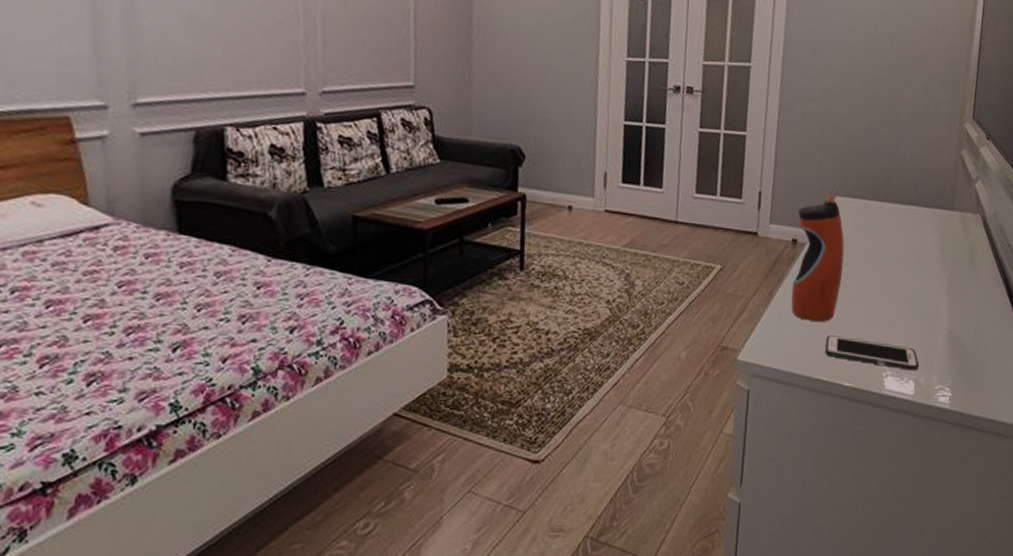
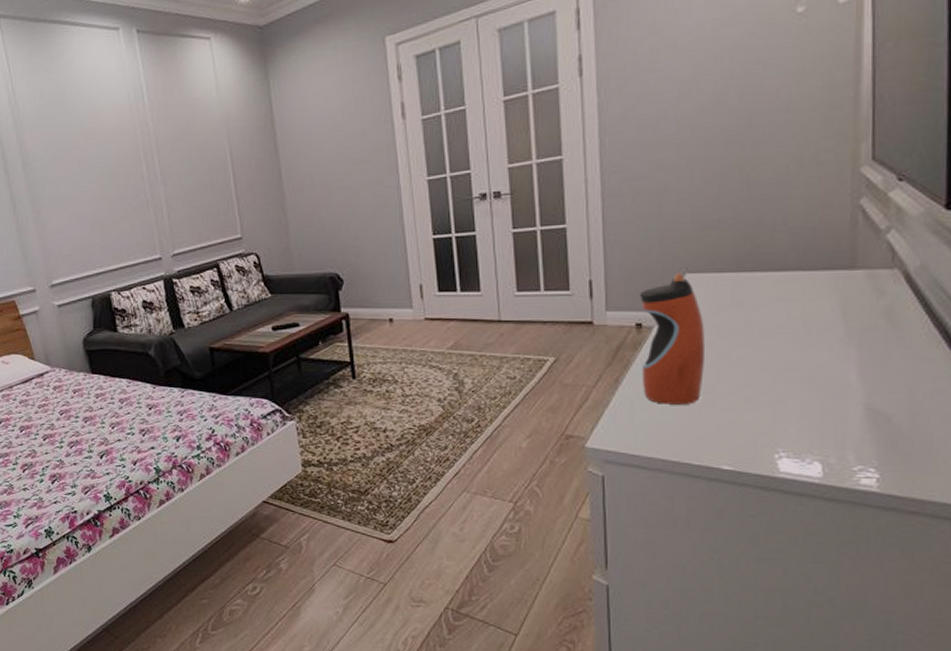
cell phone: present [825,335,919,371] -> none [693,418,826,451]

